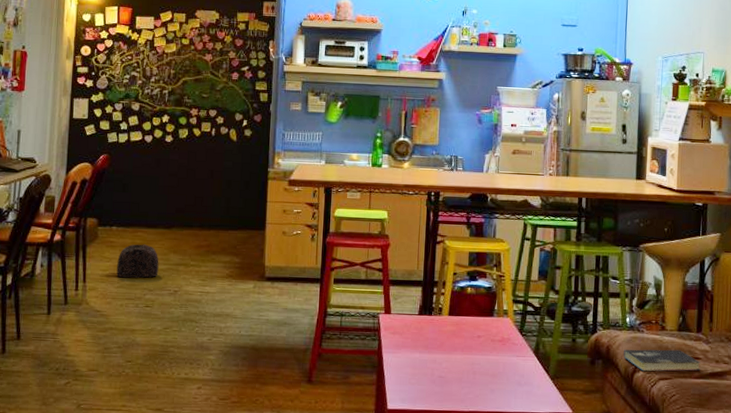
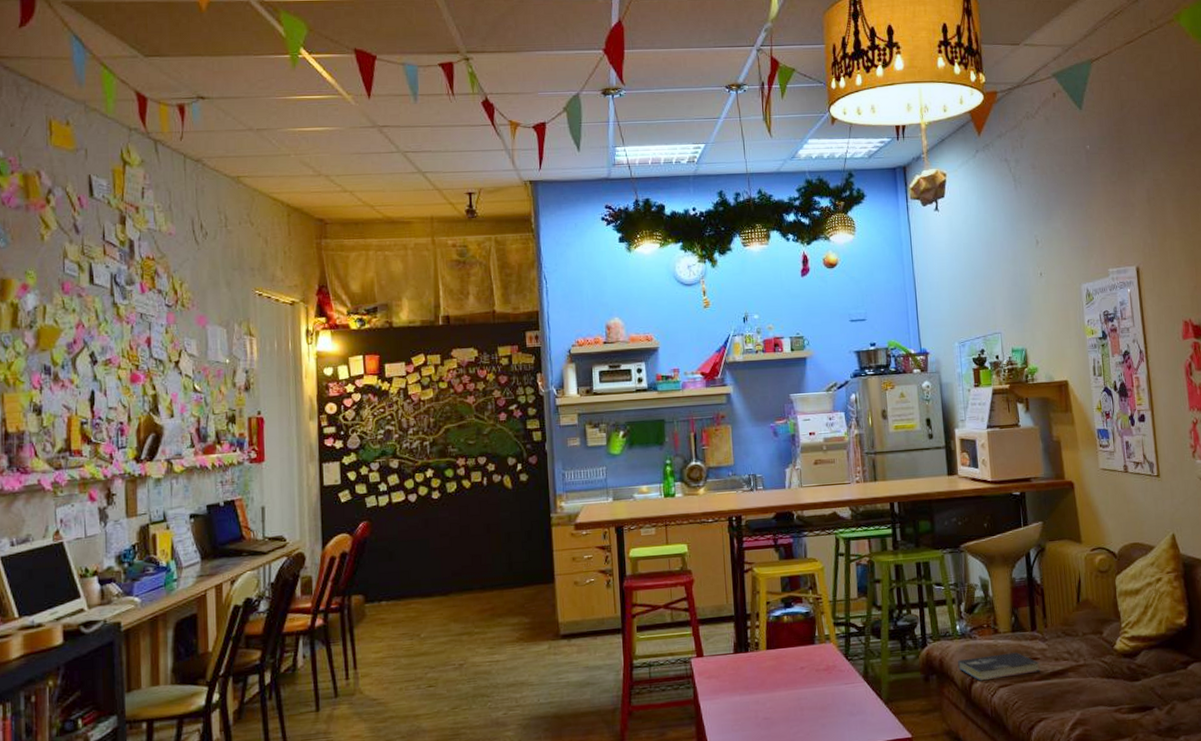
bag: present [116,244,159,278] -> none [391,616,439,657]

